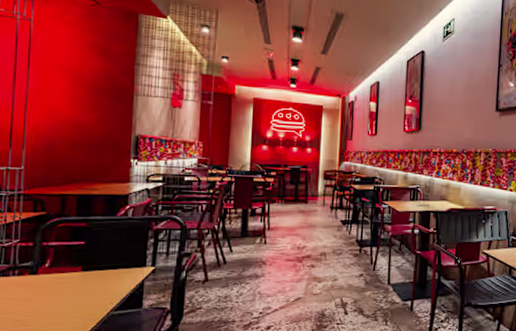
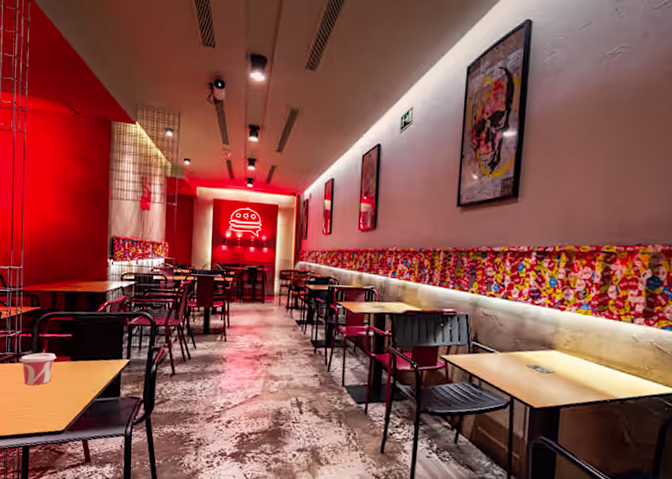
cup: none [17,263,65,301] -> present [20,352,57,385]

